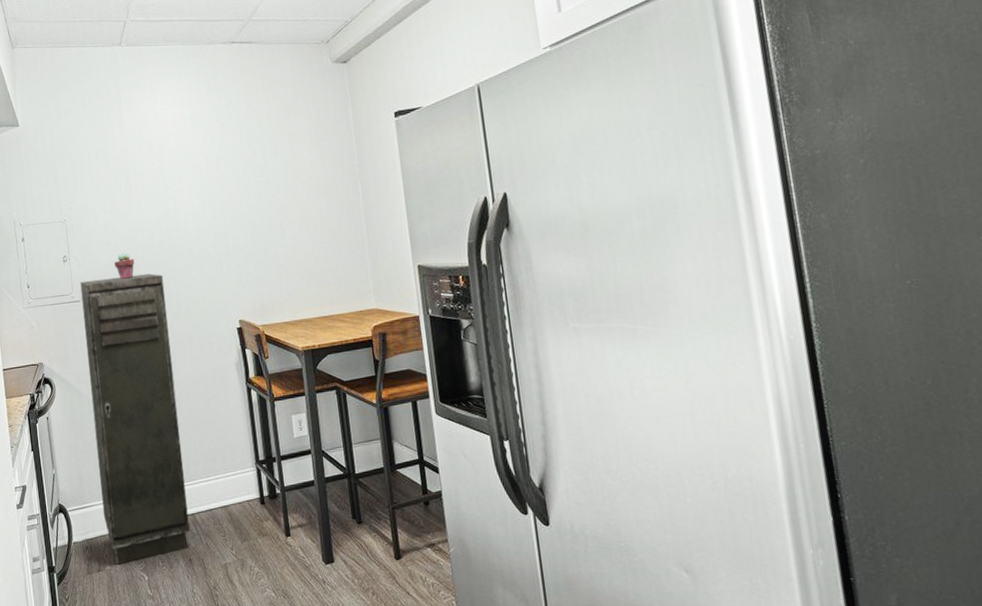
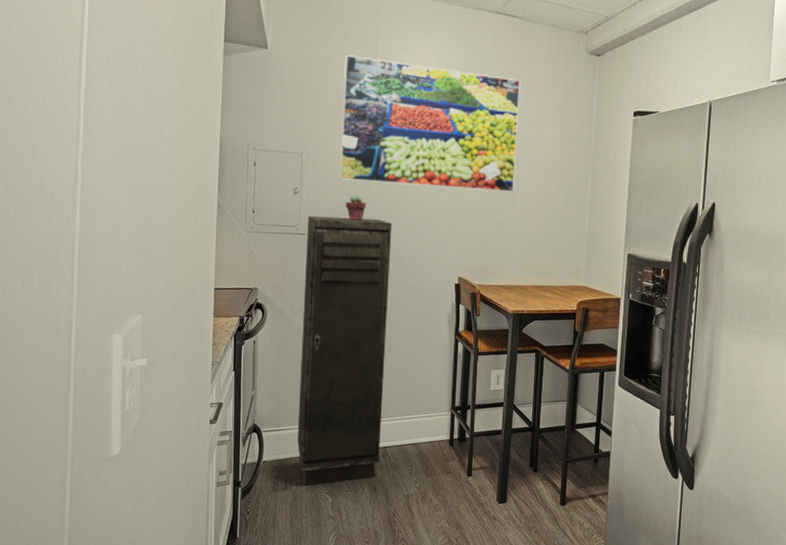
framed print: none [91,104,282,240] -> present [339,55,521,192]

